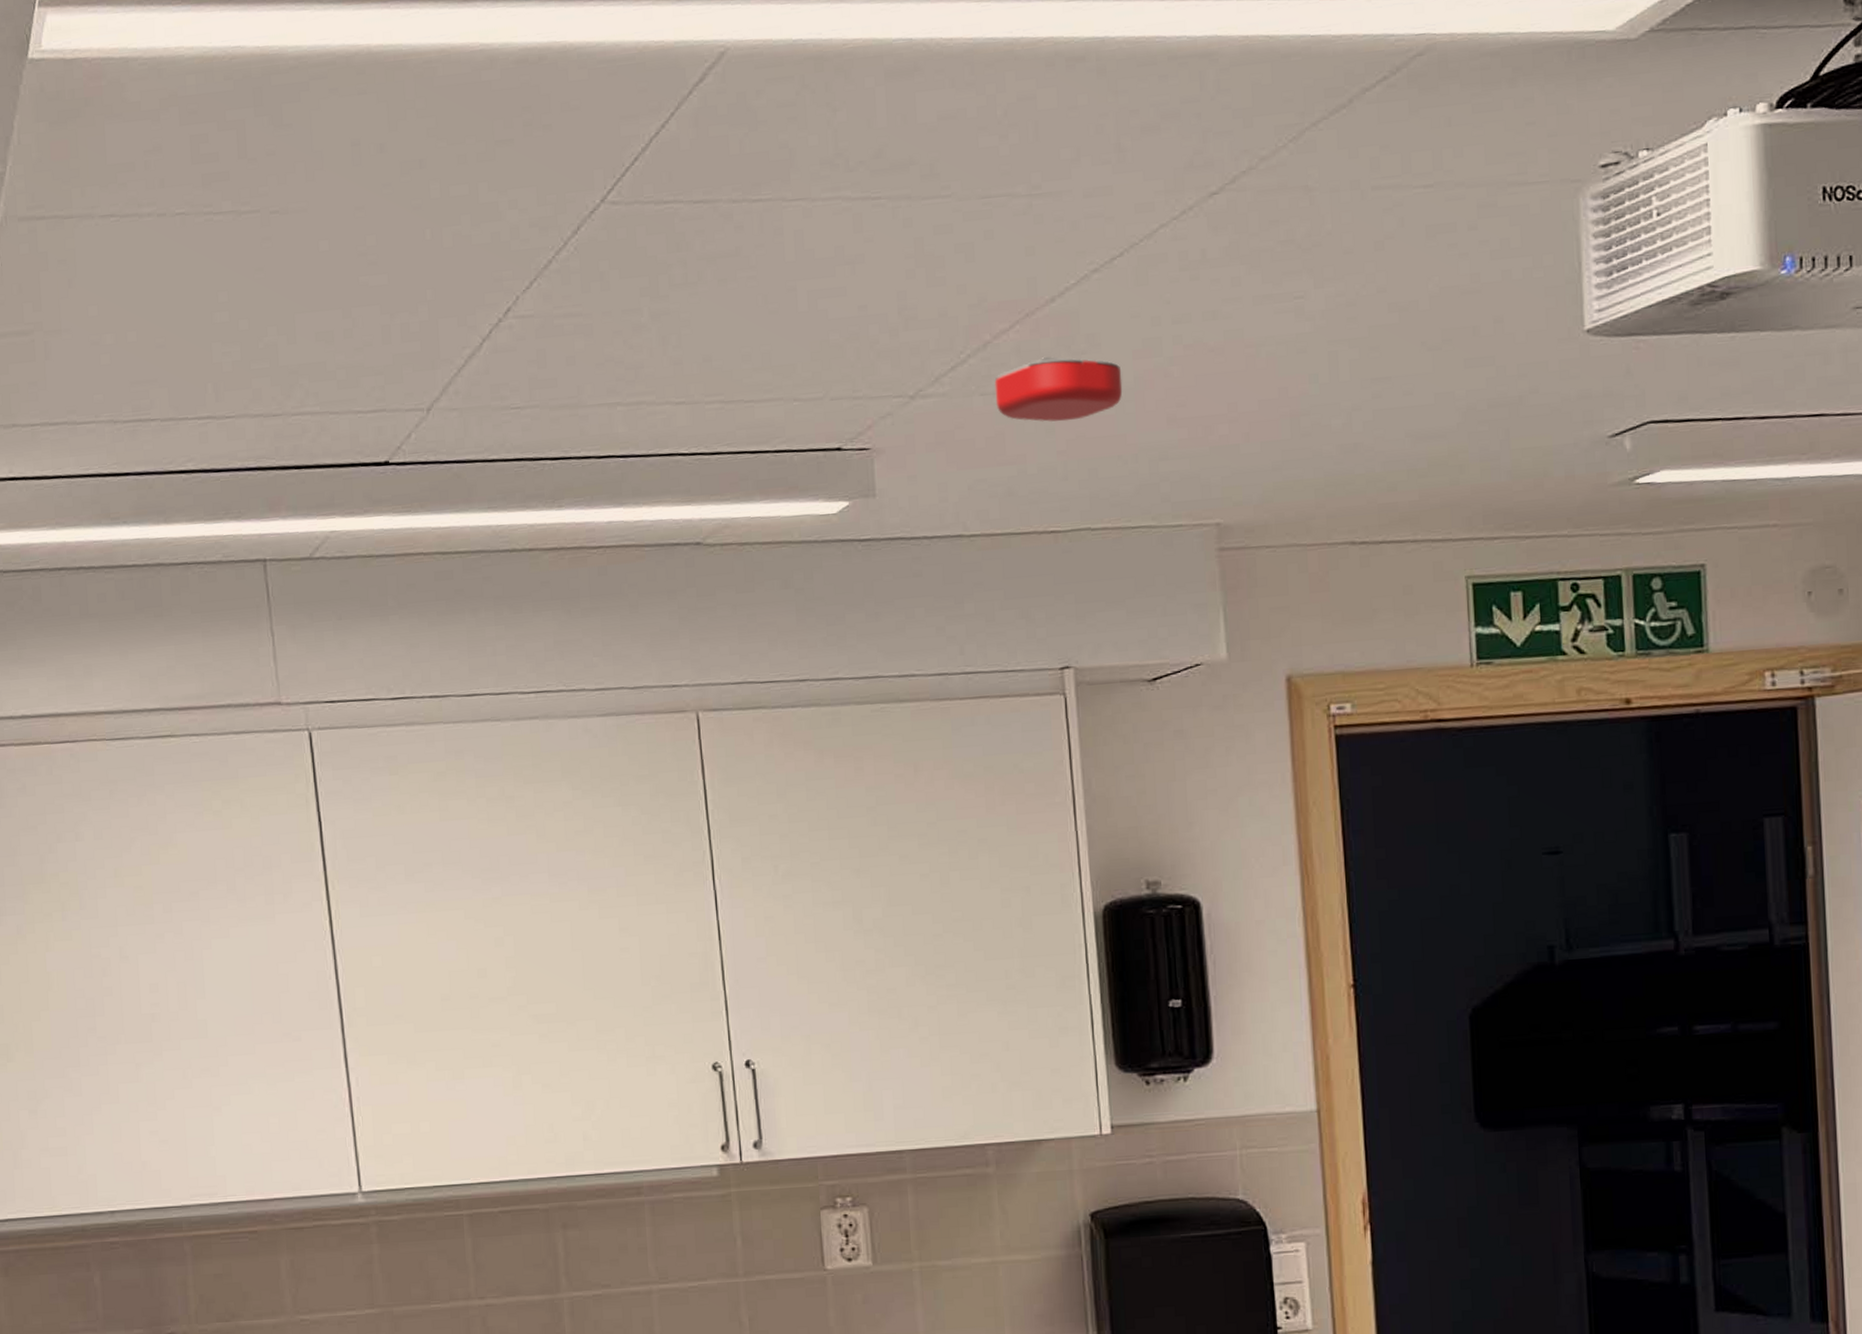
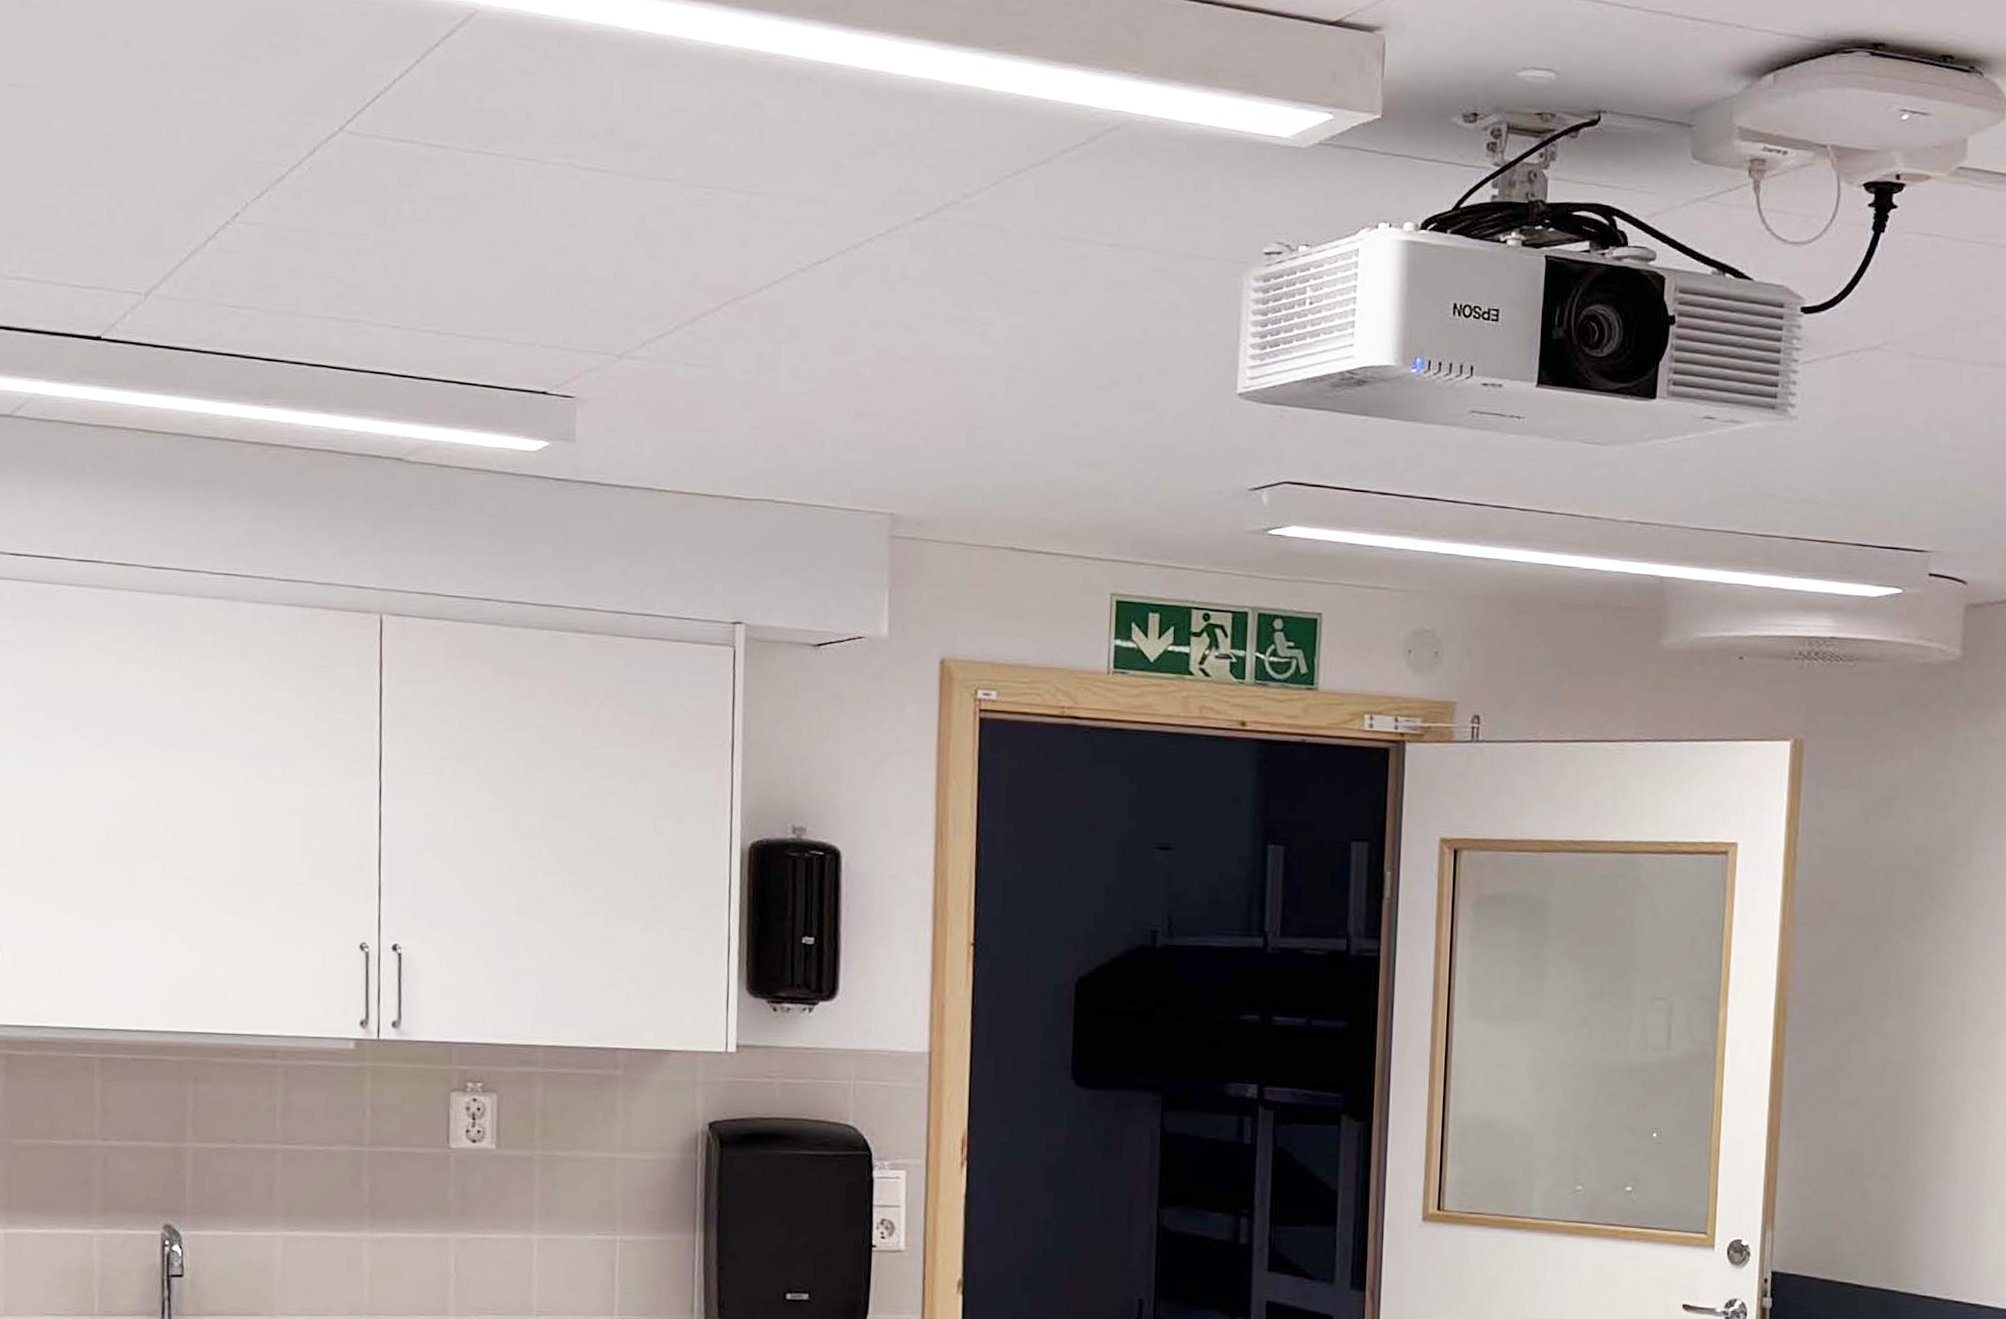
smoke detector: present [994,356,1123,422] -> none [697,339,818,401]

